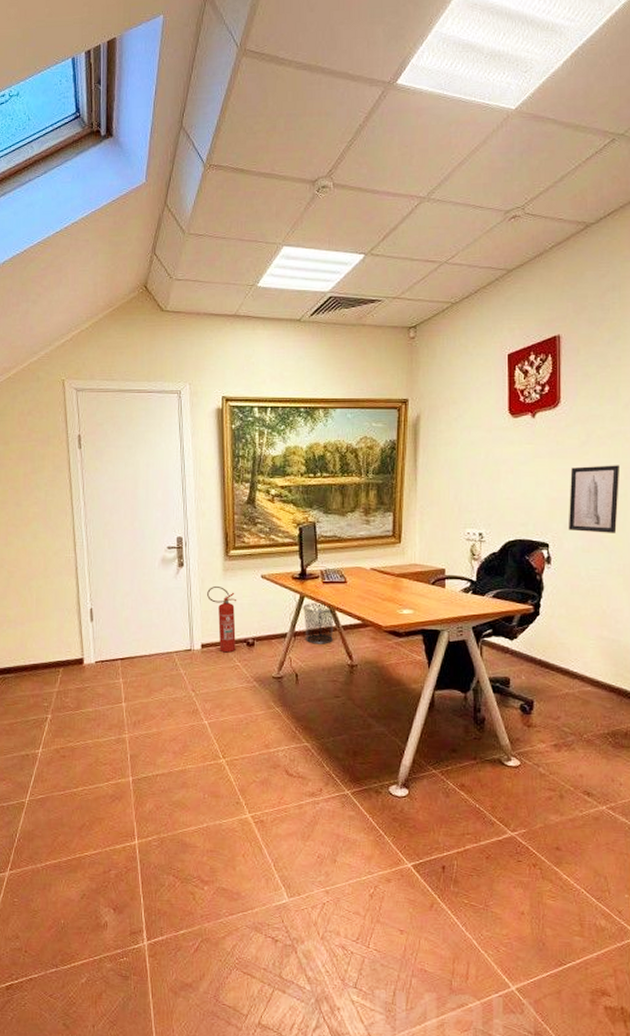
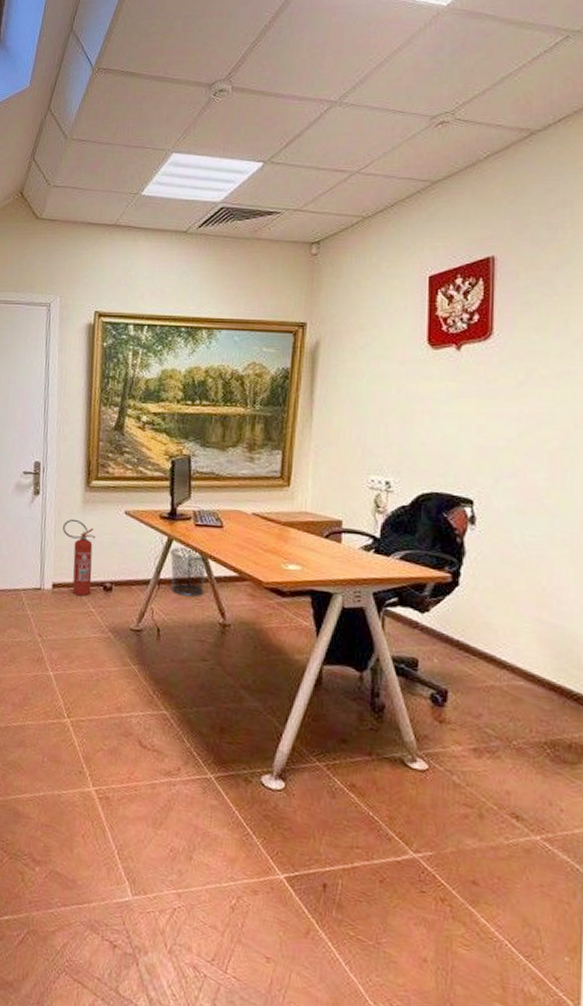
wall art: present [568,465,621,533] -> none [498,410,569,494]

